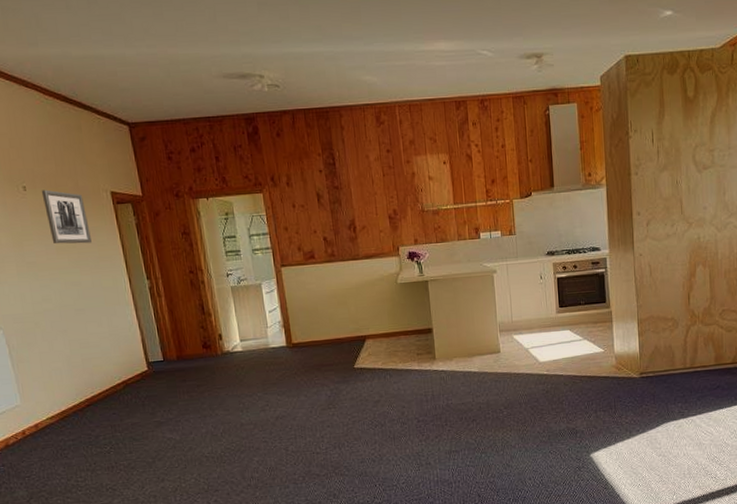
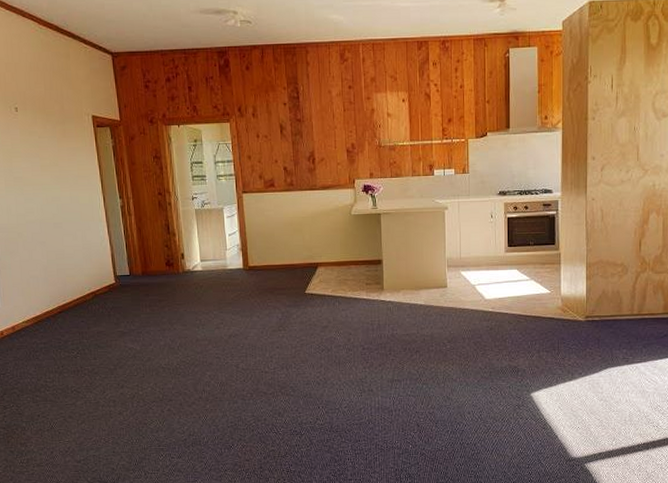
wall art: present [41,189,92,244] -> none [31,111,72,163]

